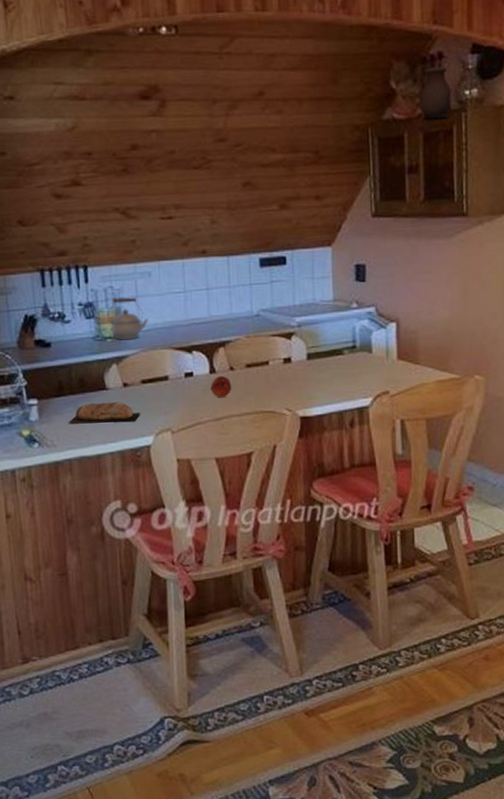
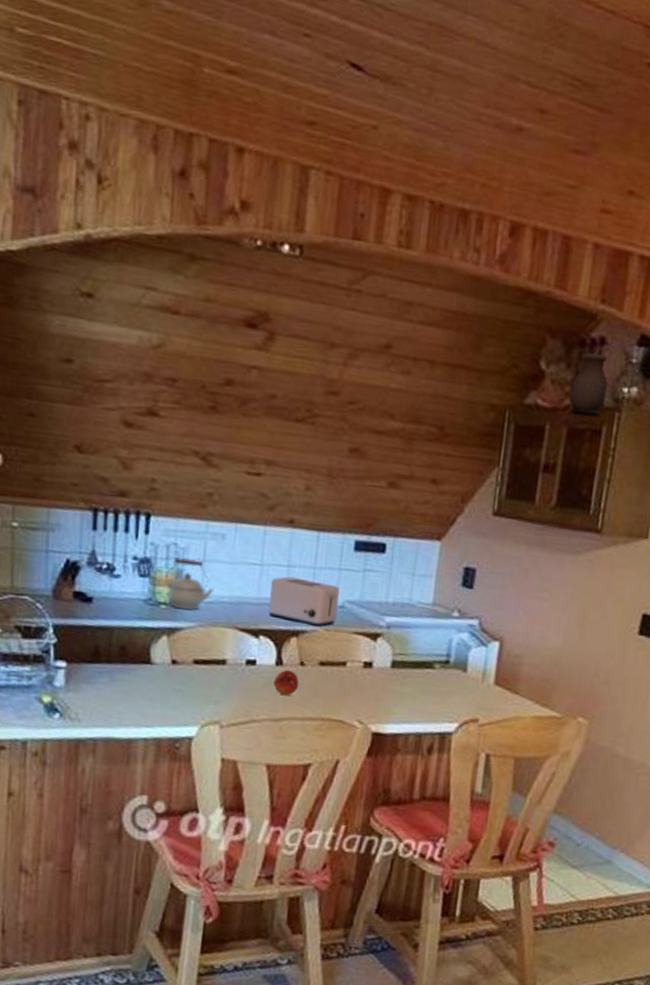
bread loaf: present [68,401,141,423] -> none [99,676,187,706]
toaster: none [195,297,254,337] -> present [269,576,340,628]

